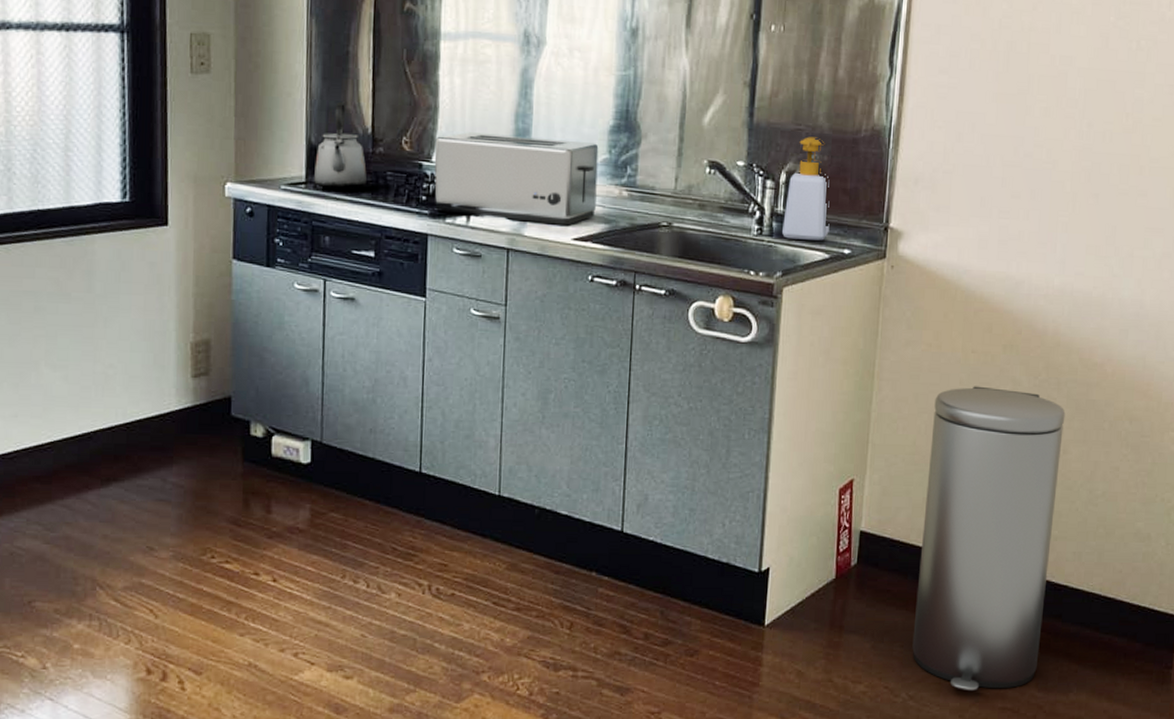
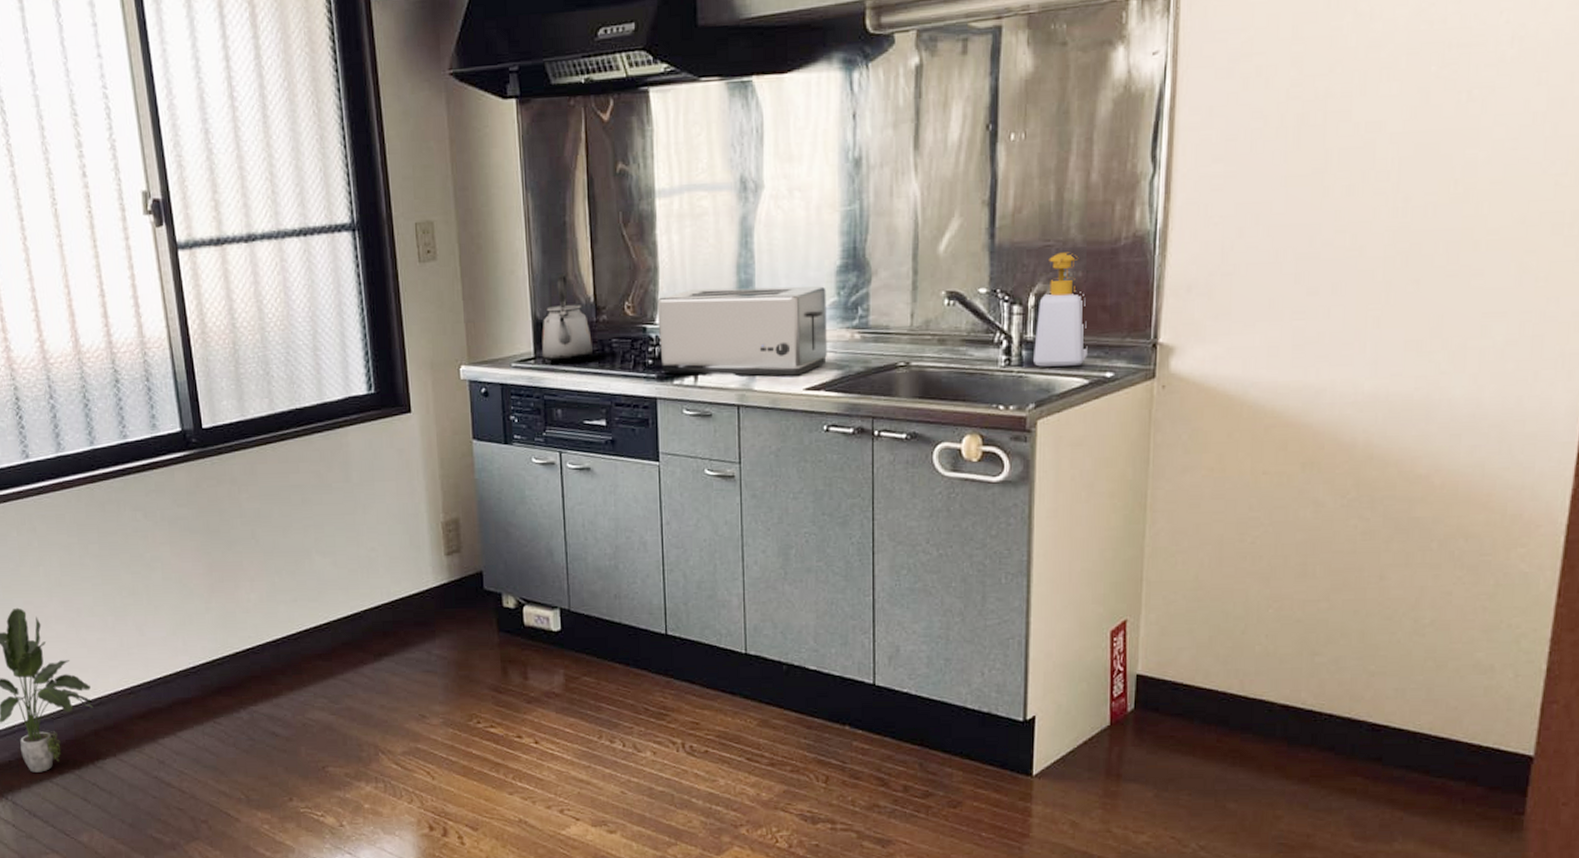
pedal bin: present [912,386,1065,692] -> none [1201,511,1382,841]

